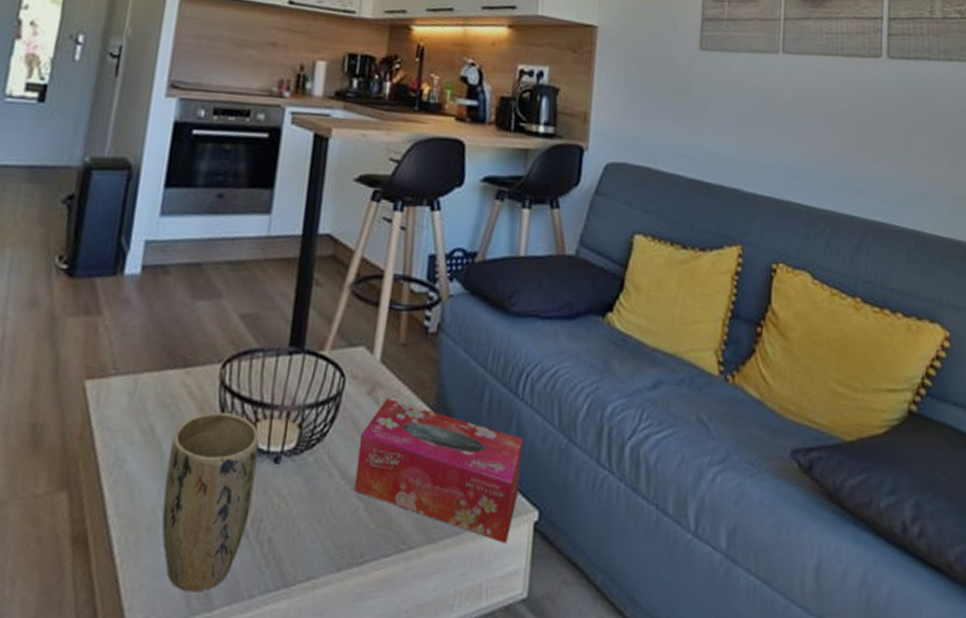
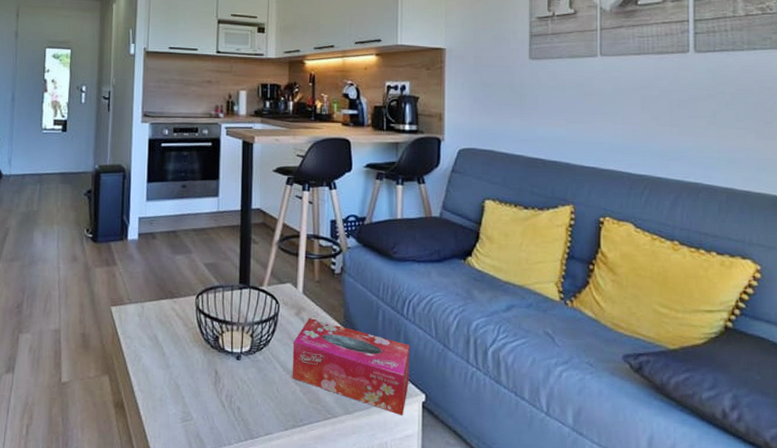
plant pot: present [161,411,260,592] -> none [167,326,226,440]

